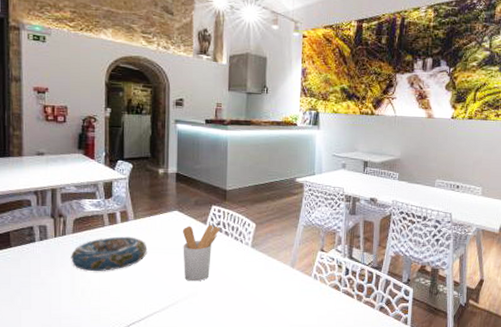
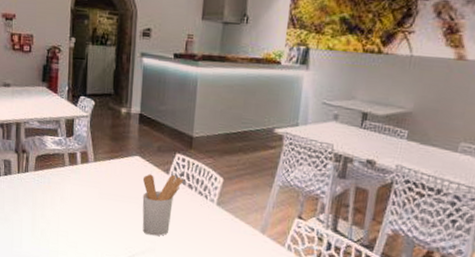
decorative bowl: present [71,236,148,272] -> none [32,178,106,215]

